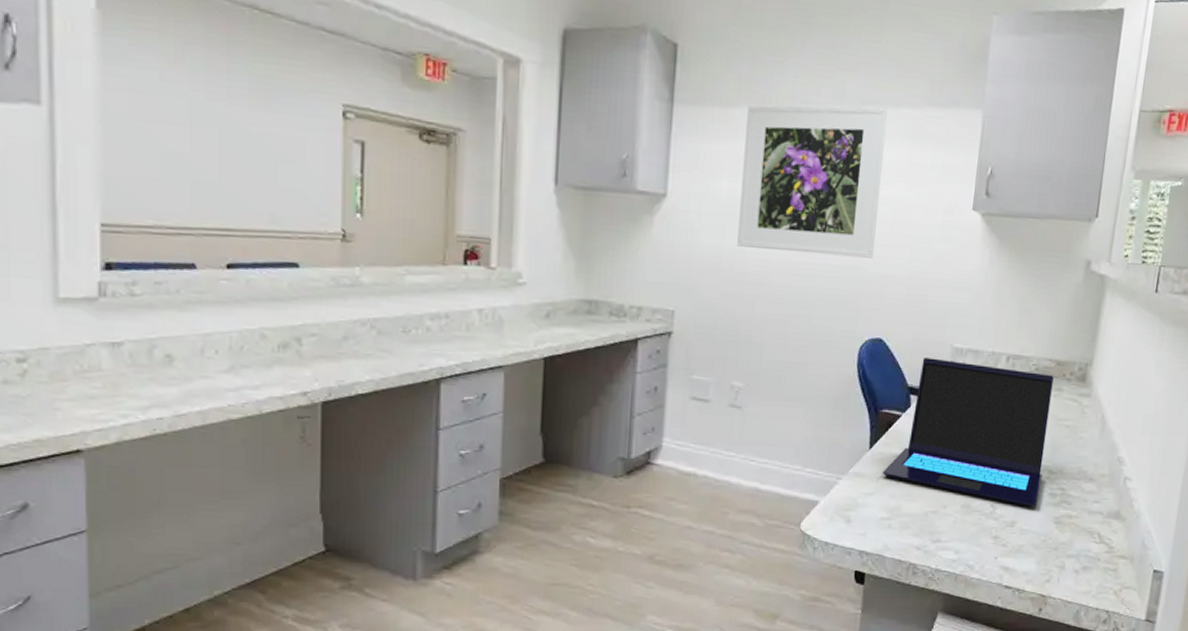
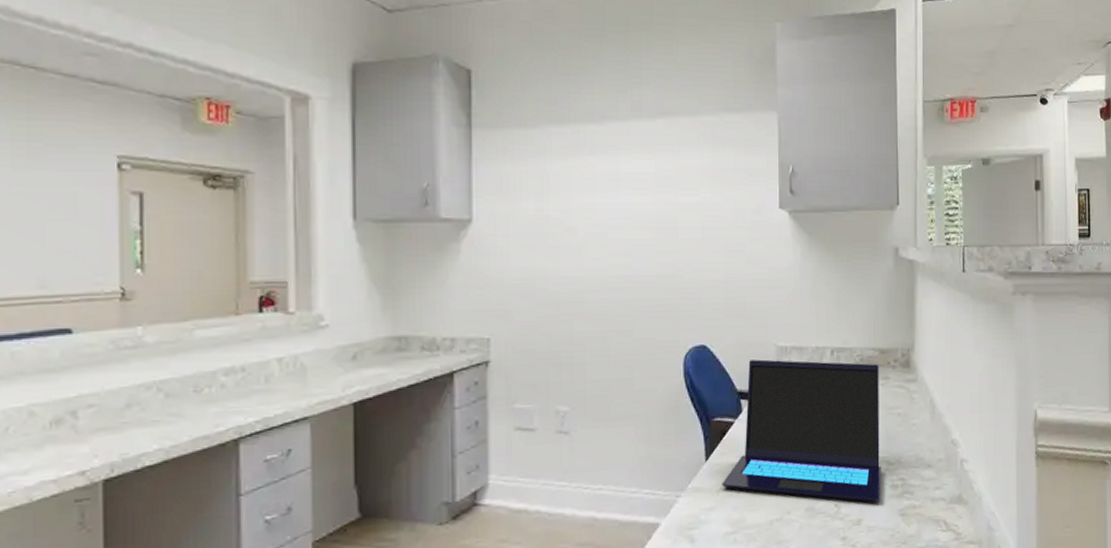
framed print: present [737,105,889,258] -> none [547,116,688,267]

